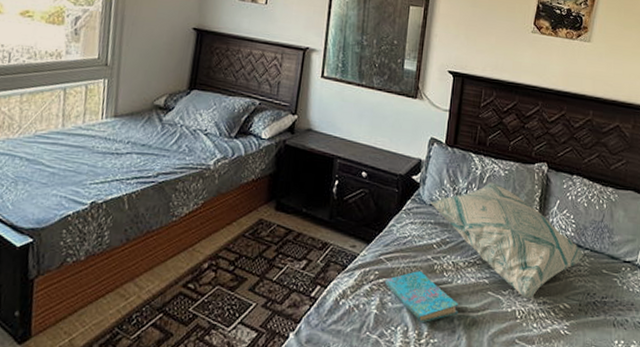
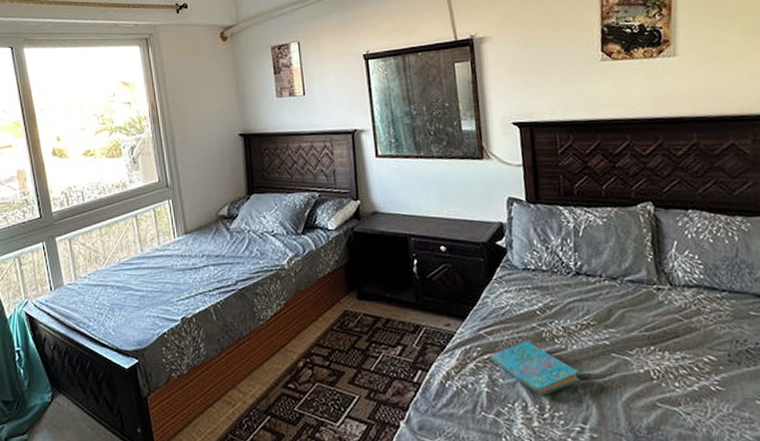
decorative pillow: present [429,182,583,299] -> none [521,233,721,356]

